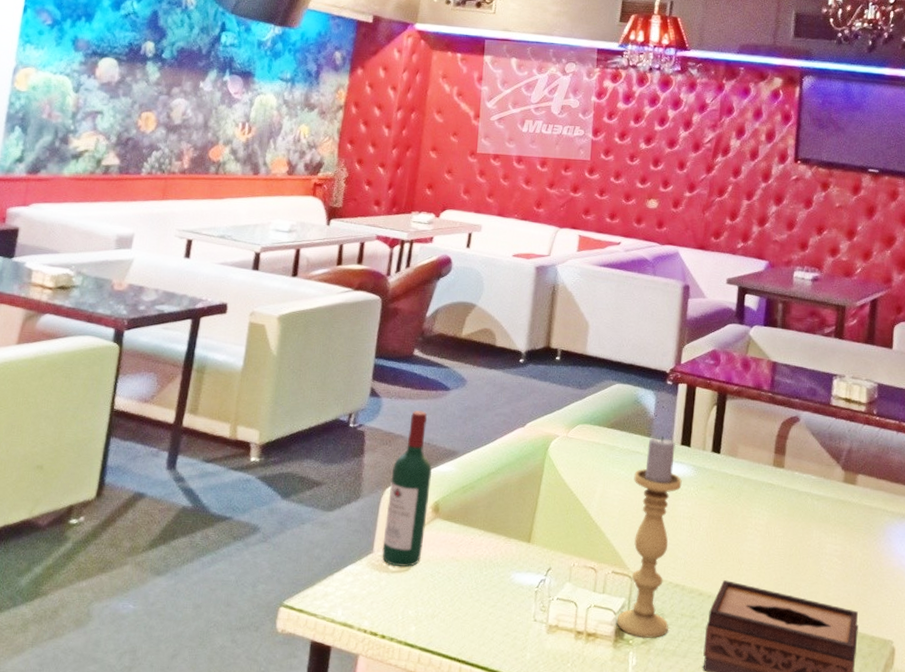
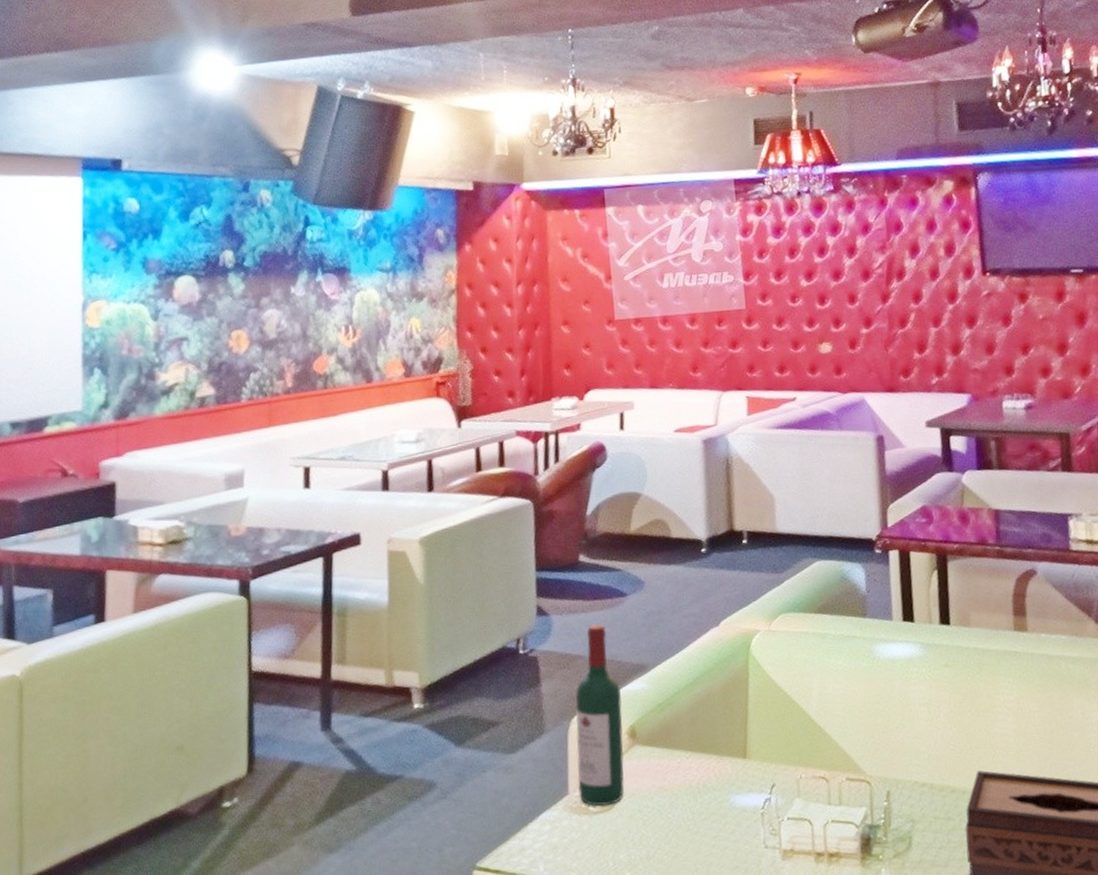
candle holder: present [616,436,682,639] -> none [854,614,922,851]

